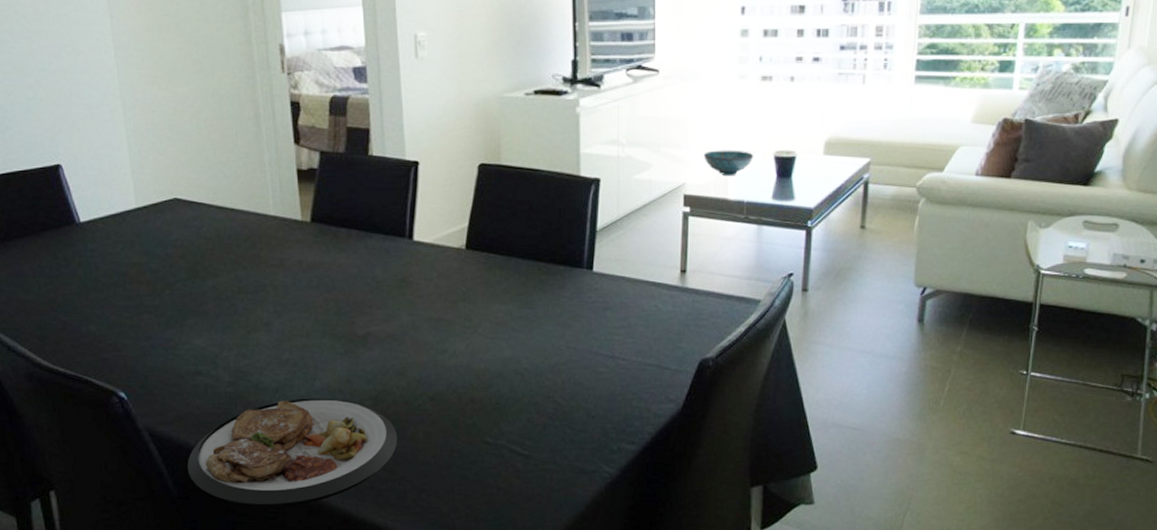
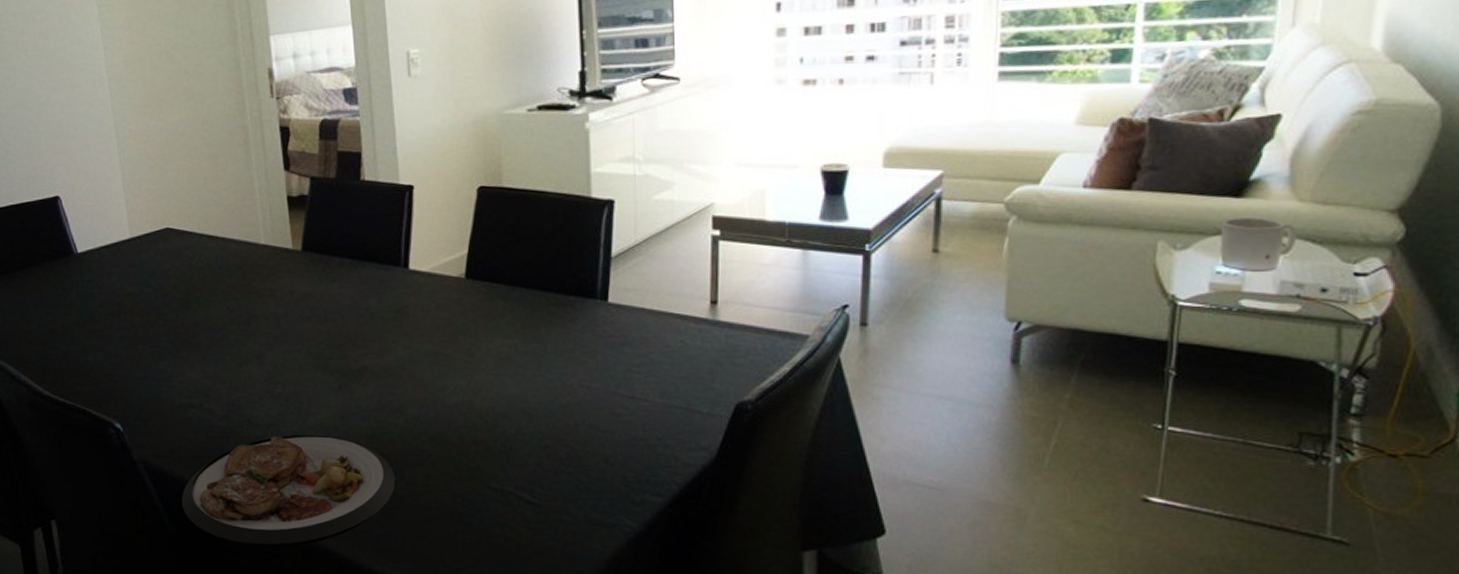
decorative bowl: present [703,150,754,175] -> none [735,164,797,194]
mug: none [1072,202,1125,246] -> present [1220,217,1296,272]

